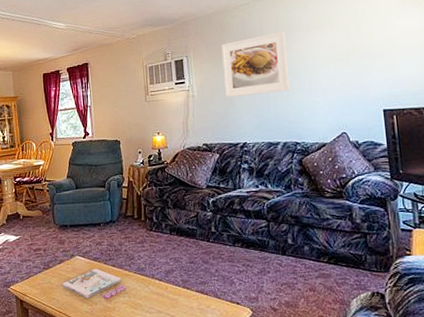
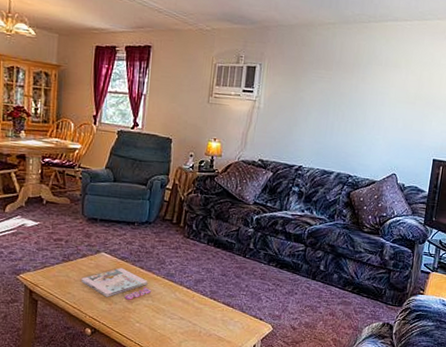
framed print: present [221,31,290,97] -> none [292,59,363,123]

